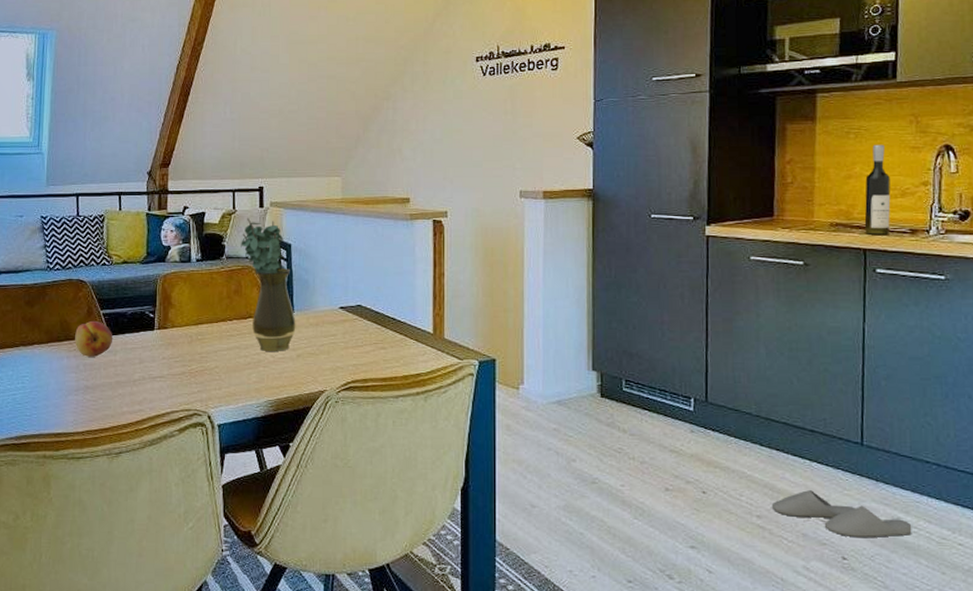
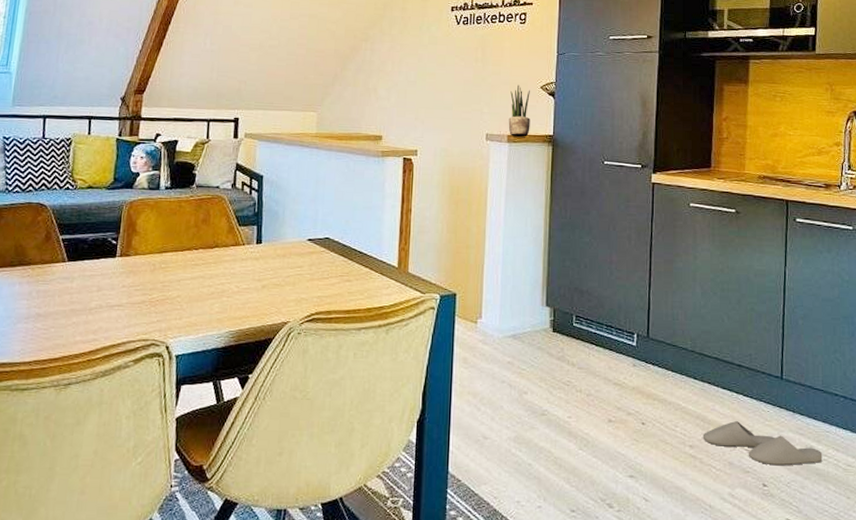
fruit: present [75,321,113,357] -> none [29,247,71,284]
vase: present [241,218,296,351] -> none [212,148,263,282]
potted plant: none [543,136,567,194] -> present [508,85,530,138]
bottle: present [864,144,891,236] -> none [787,107,809,189]

